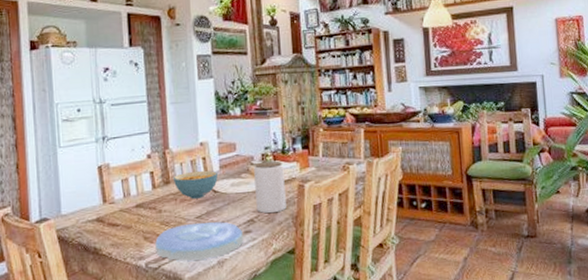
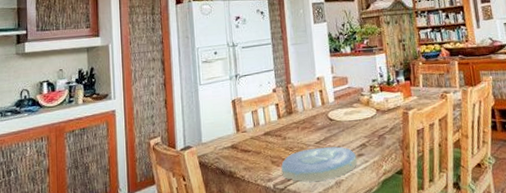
cereal bowl: present [172,170,218,199] -> none [295,101,333,127]
jar: present [254,161,287,213] -> none [363,91,394,138]

